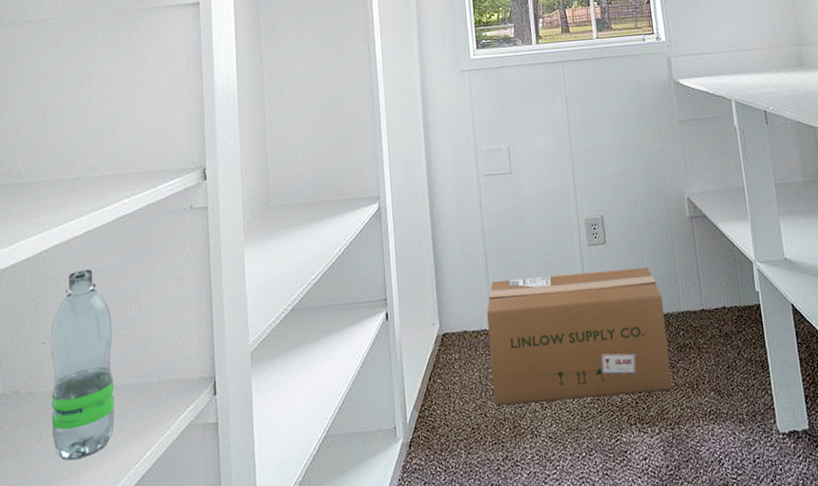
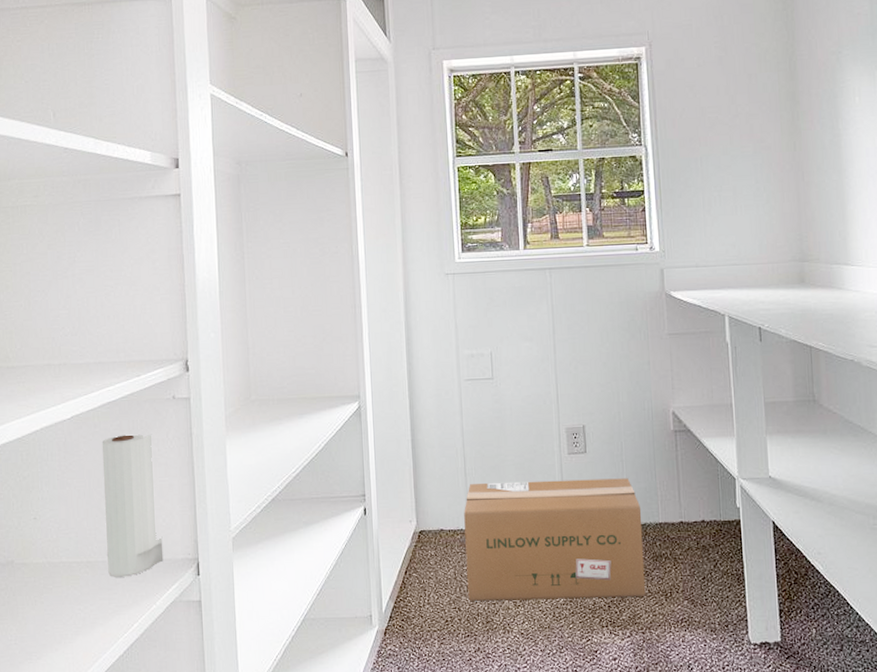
bottle: present [50,269,115,461] -> none [41,452,104,627]
paper towel roll: none [115,246,179,403] -> present [102,434,164,577]

